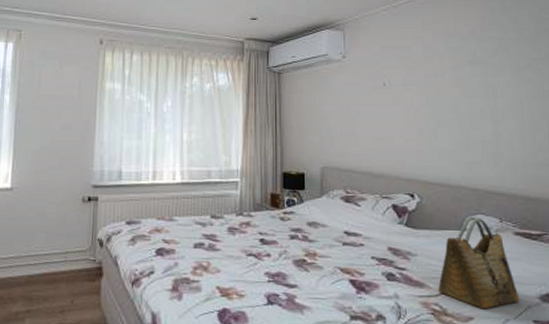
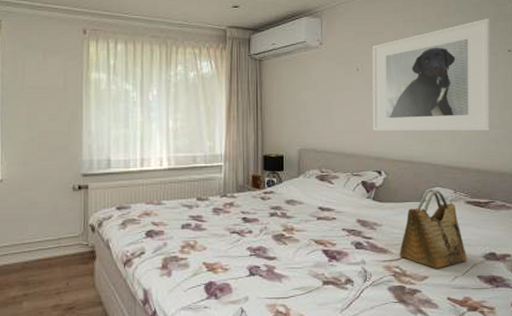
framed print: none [399,32,539,154] -> present [372,18,491,131]

